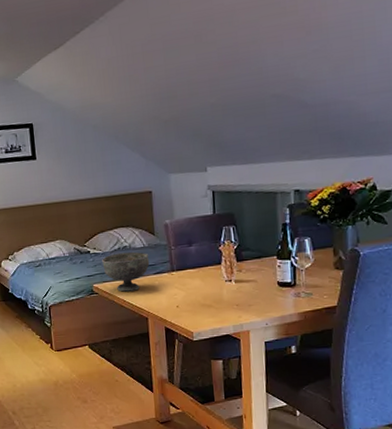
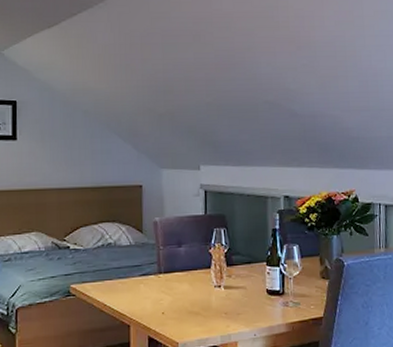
bowl: present [102,251,150,292] -> none [83,249,136,295]

